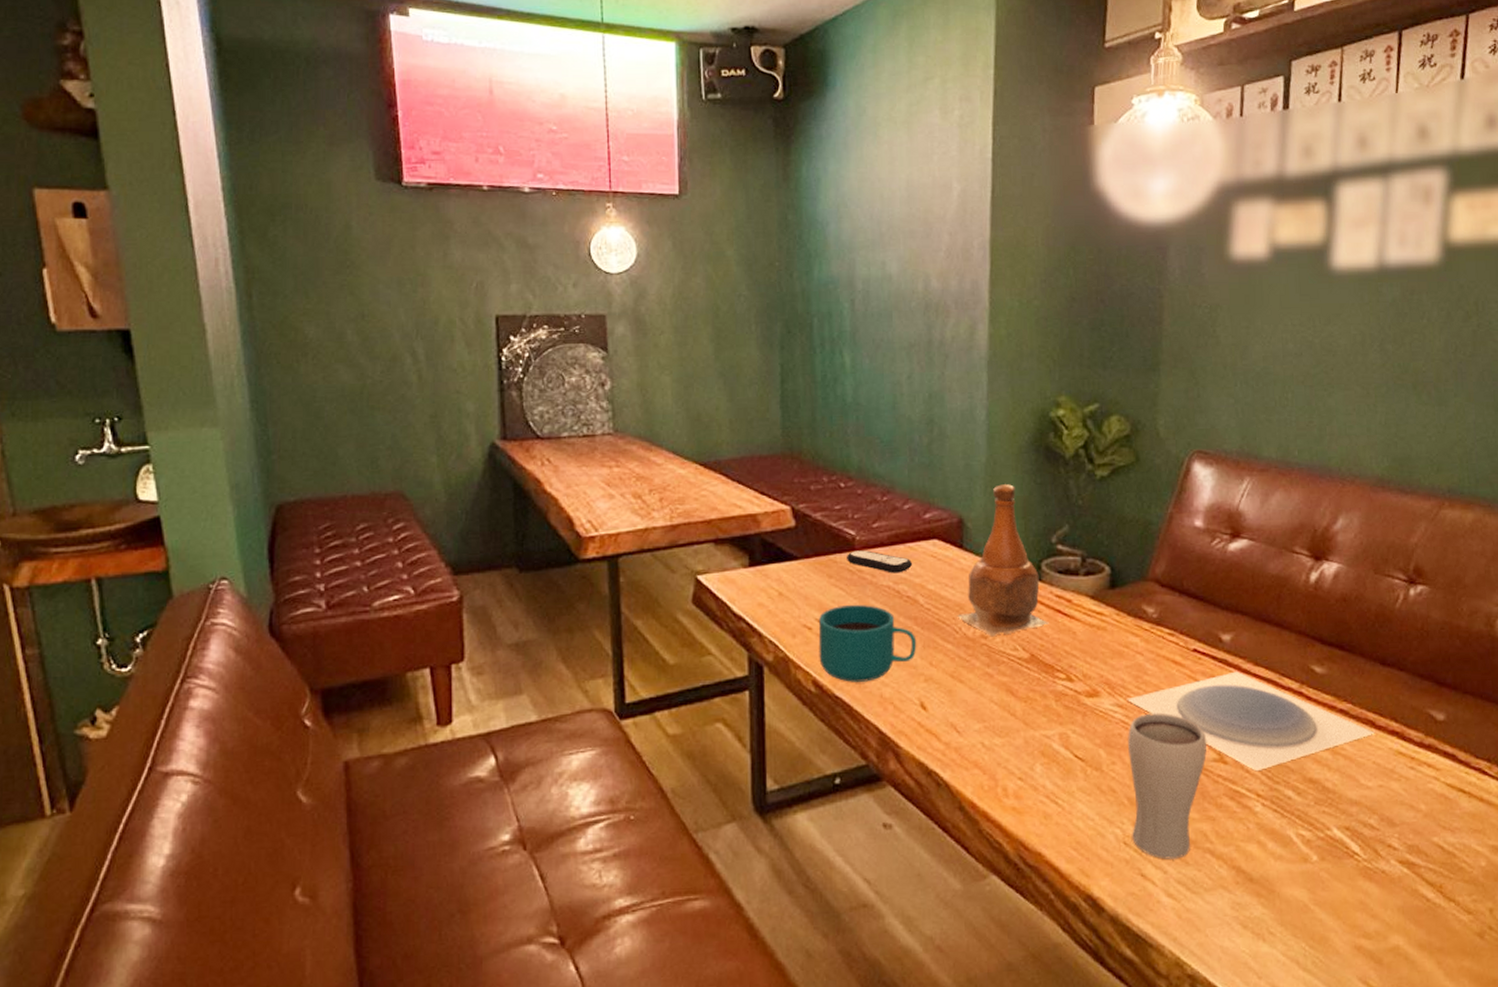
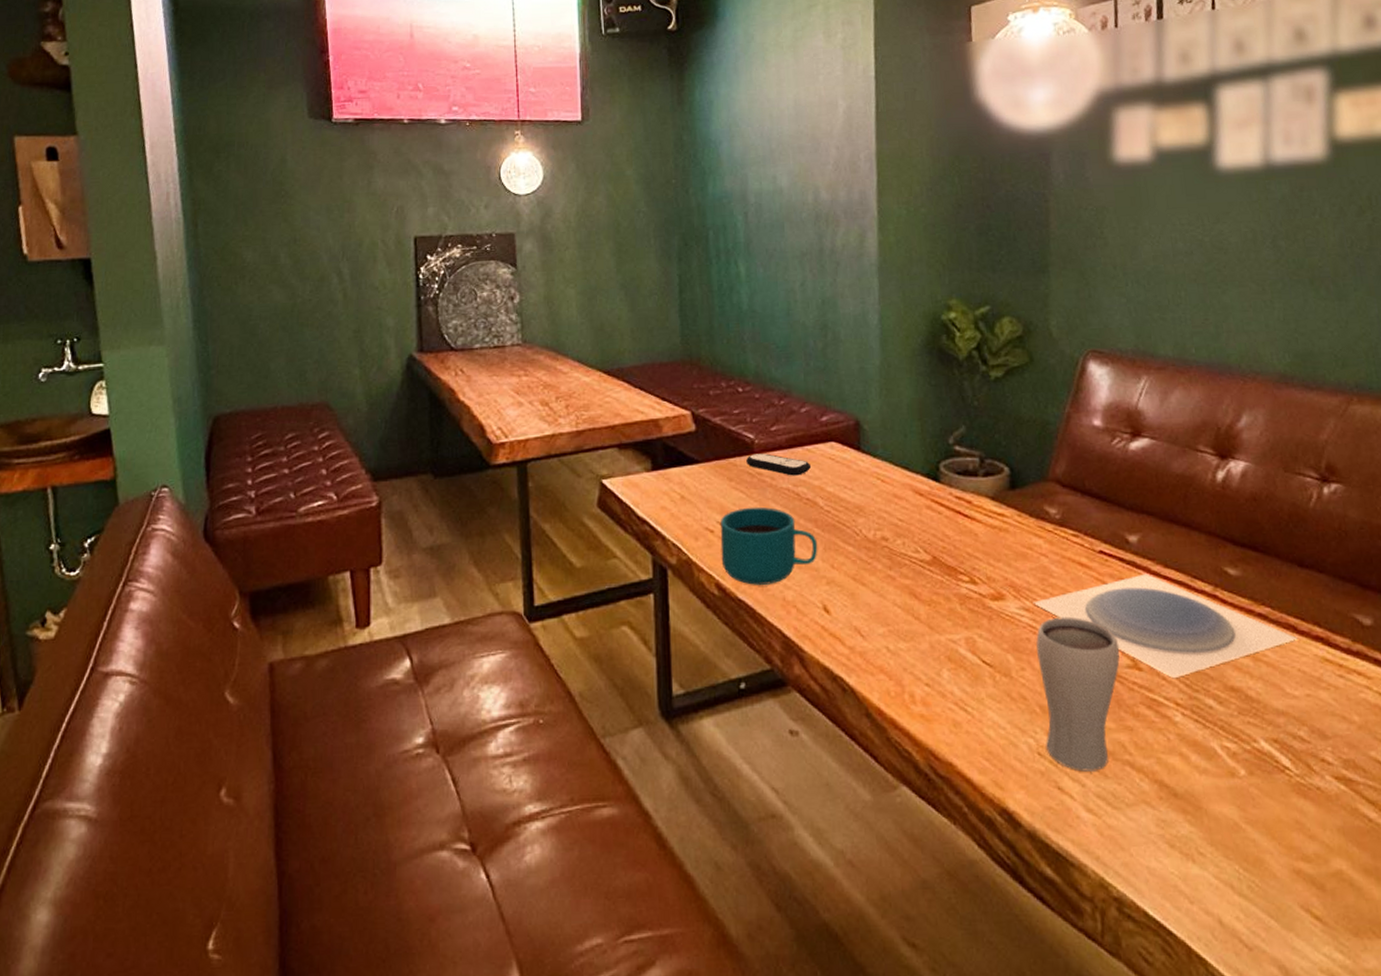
bottle: present [957,484,1049,637] -> none [857,386,950,539]

